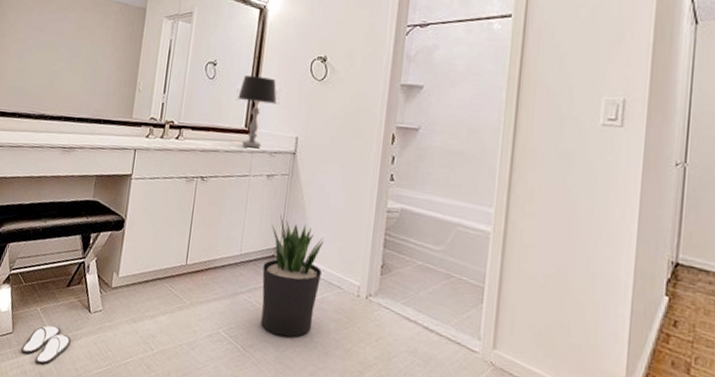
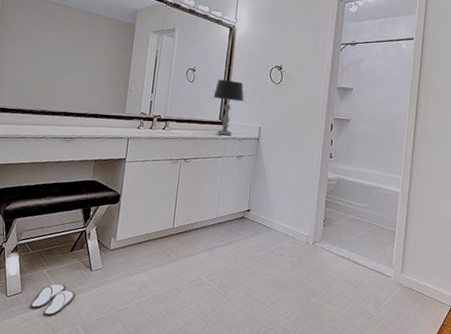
planter: present [260,215,325,338] -> none [233,186,282,278]

